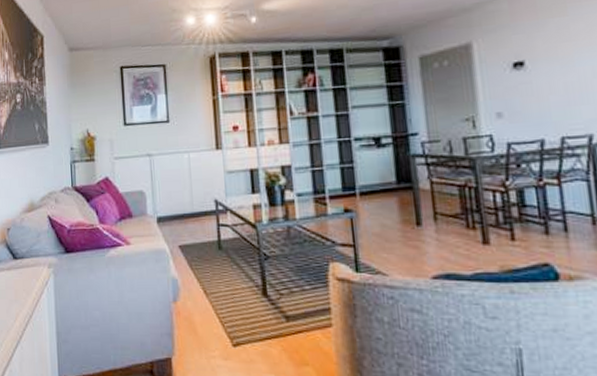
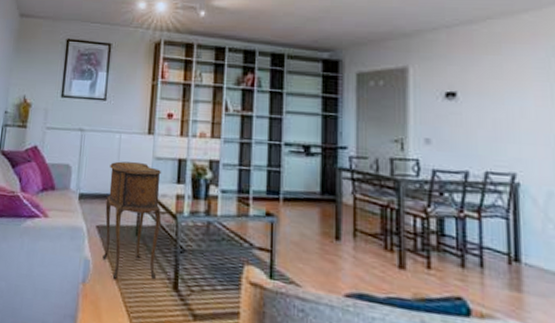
side table: none [183,179,244,293] -> present [102,161,161,279]

